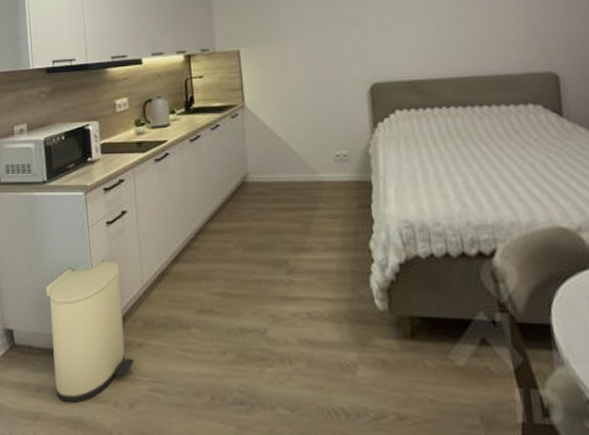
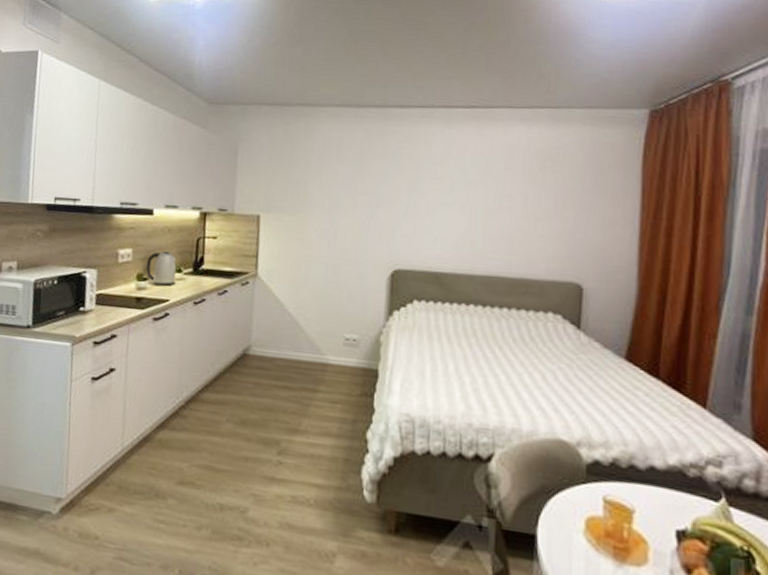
pedal bin: present [46,260,134,404] -> none [12,417,103,564]

